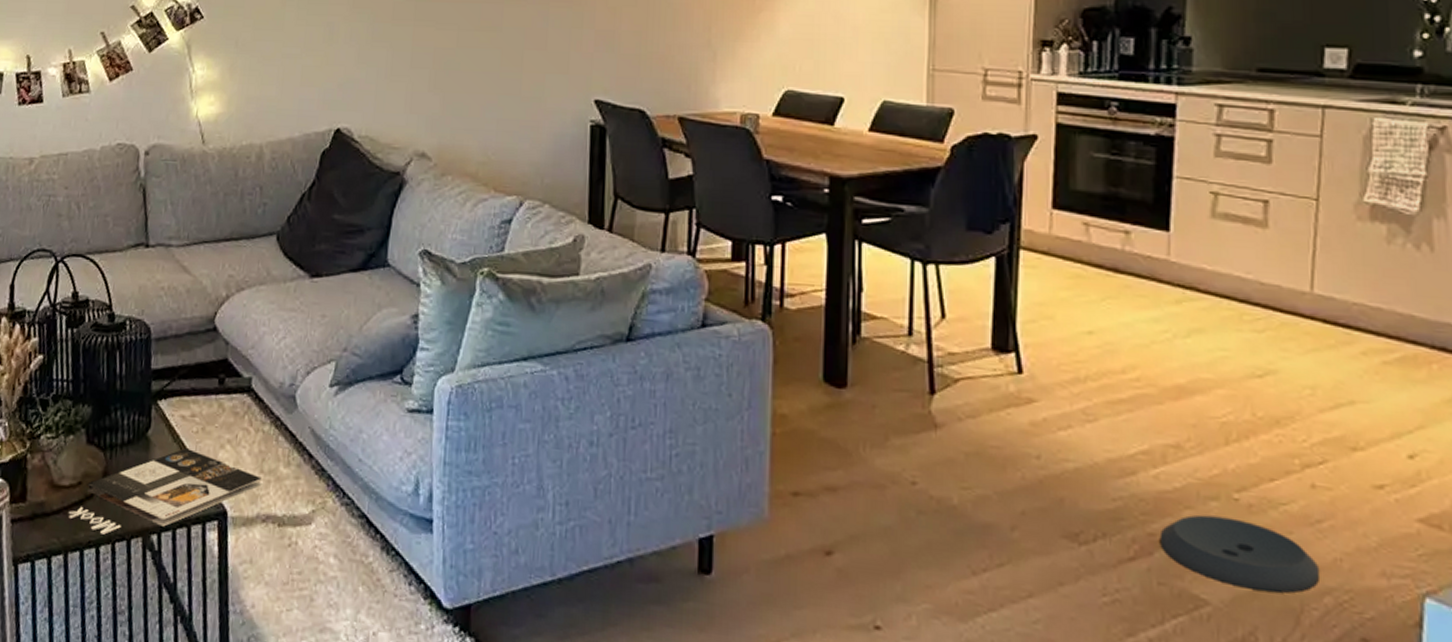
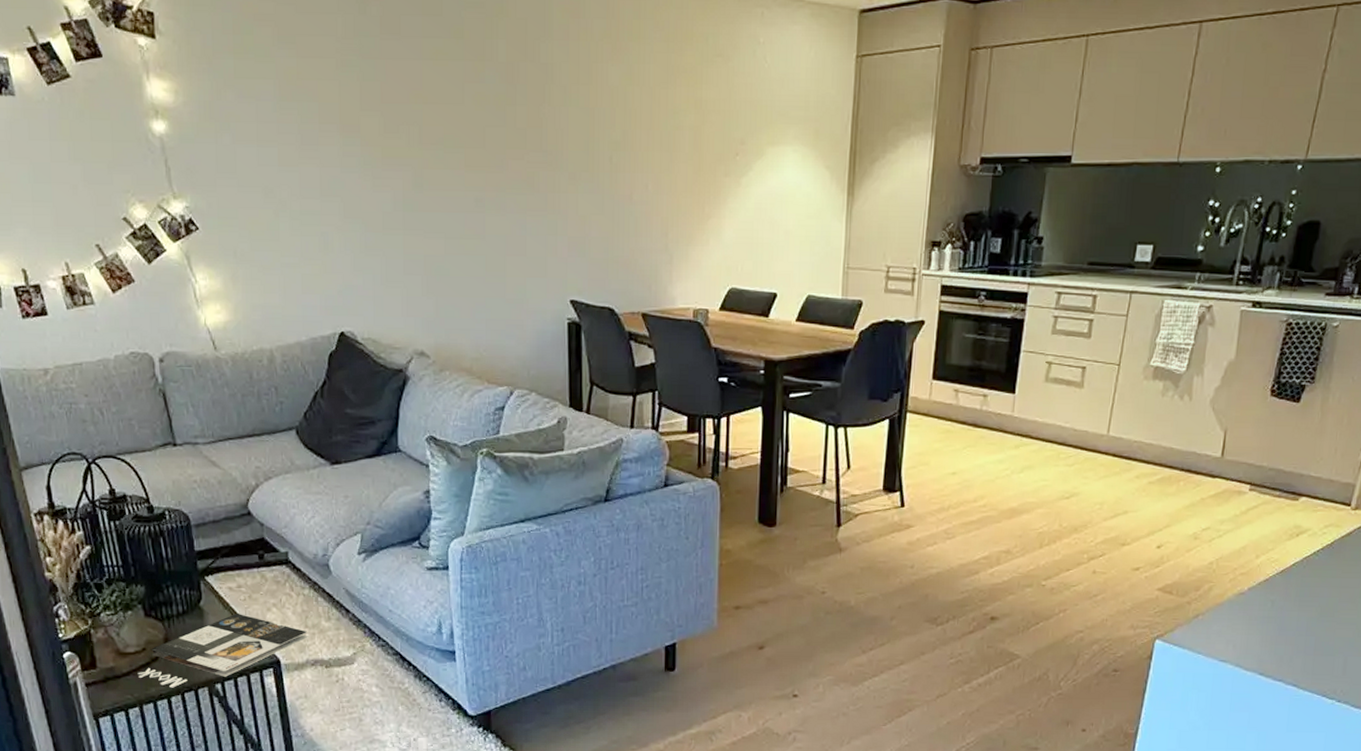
robot vacuum: present [1159,514,1320,593] -> none [991,598,1093,645]

